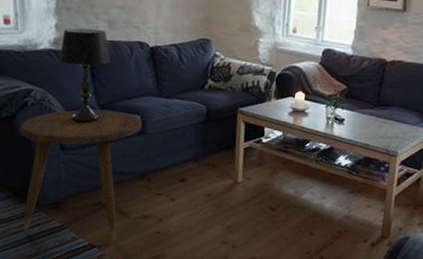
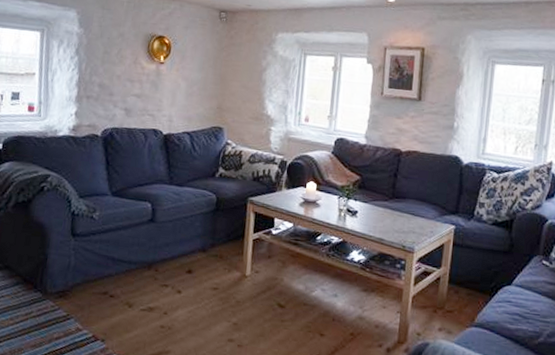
side table: present [19,109,142,242] -> none [30,196,153,335]
table lamp: present [59,28,111,122] -> none [76,115,126,209]

